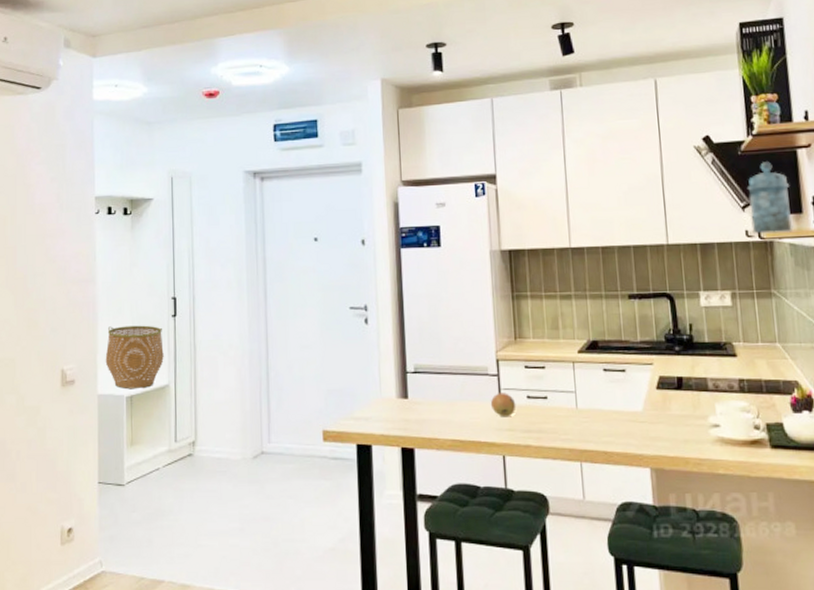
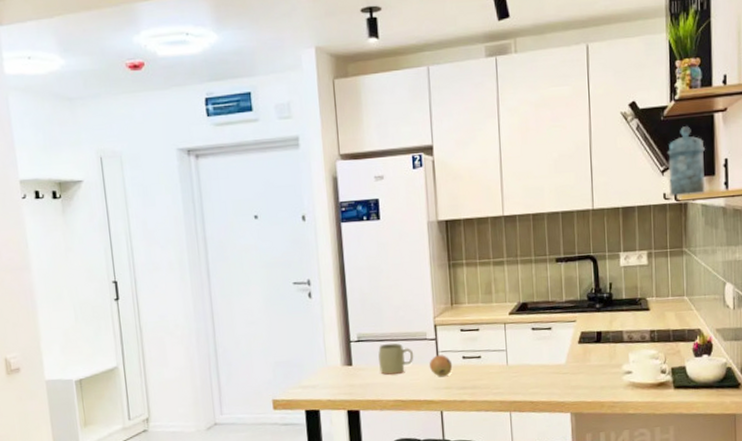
basket: present [105,325,164,390] -> none [48,310,110,374]
mug: none [436,376,474,411] -> present [378,343,414,375]

